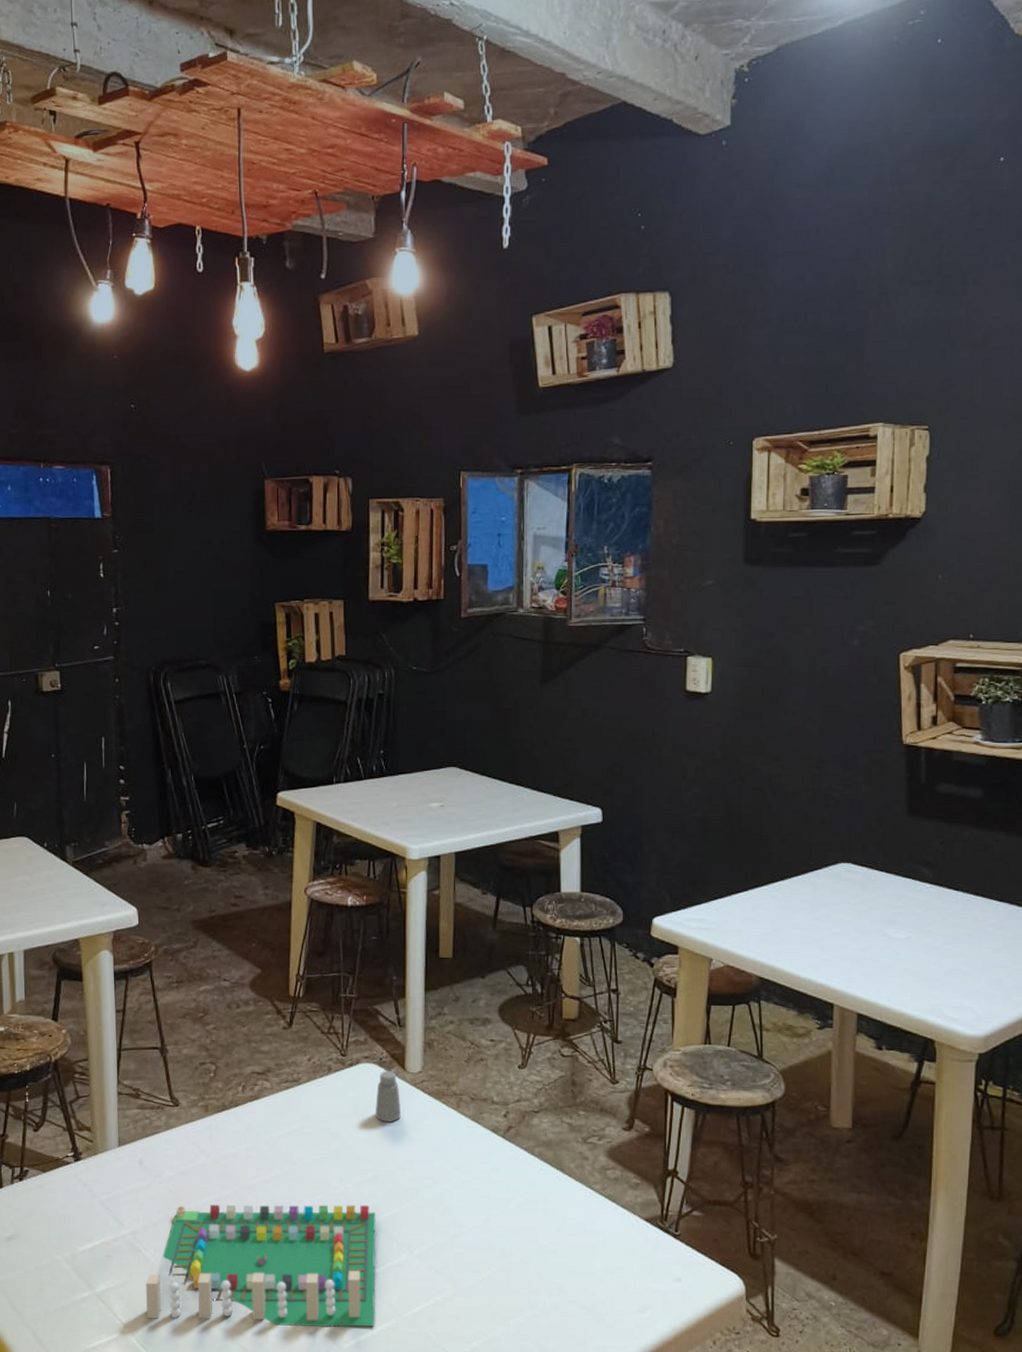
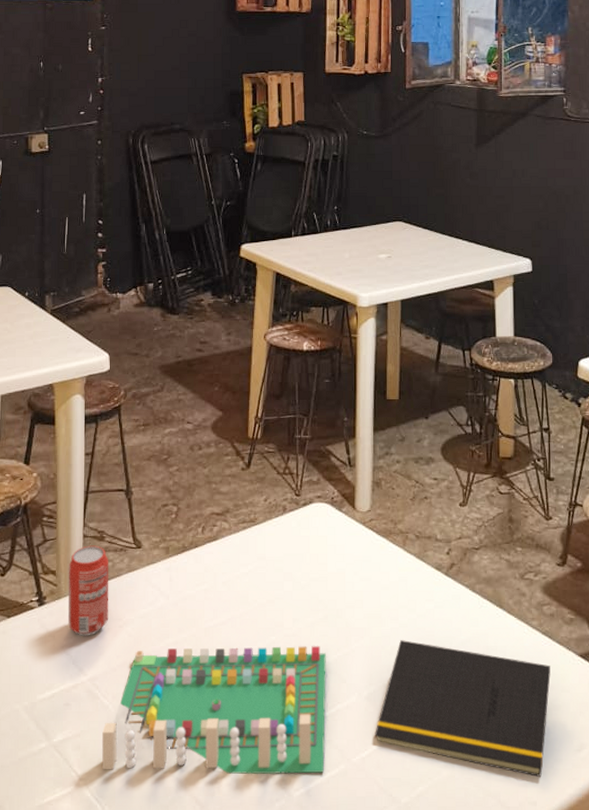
beverage can: none [103,1103,148,1191] -> present [68,545,109,636]
saltshaker: present [376,1071,401,1122] -> none [327,510,350,561]
notepad: none [427,1201,613,1336] -> present [375,640,551,777]

